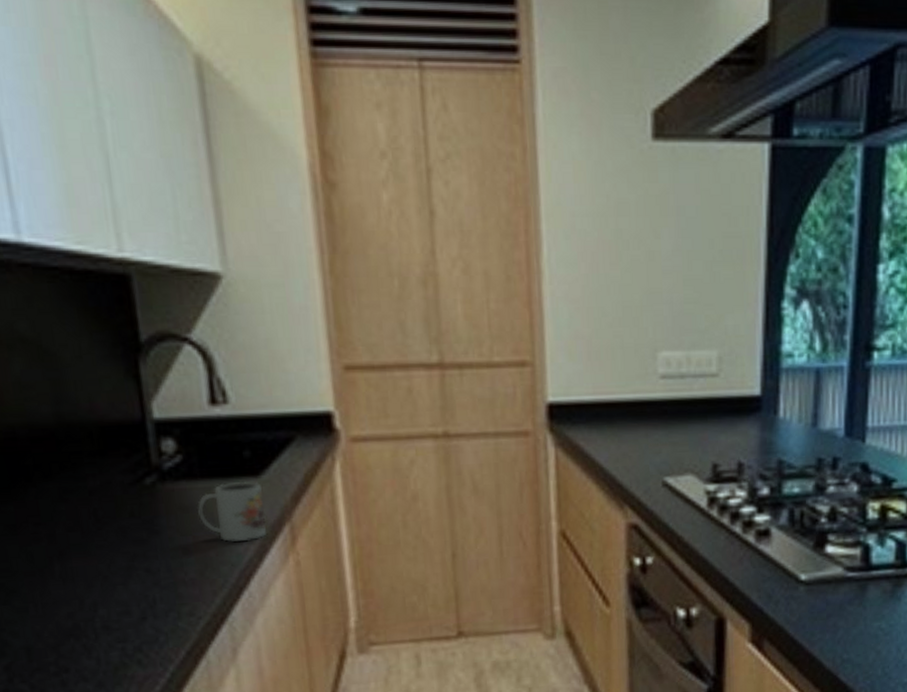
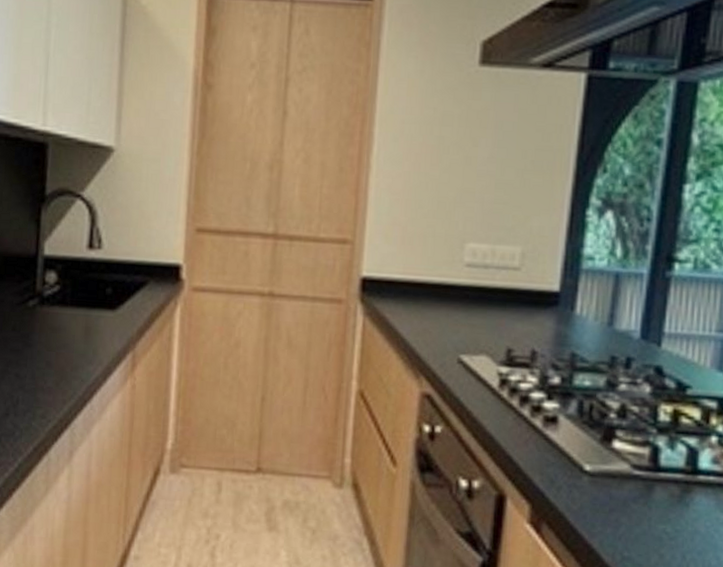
mug: present [197,481,266,542] -> none [63,312,116,362]

